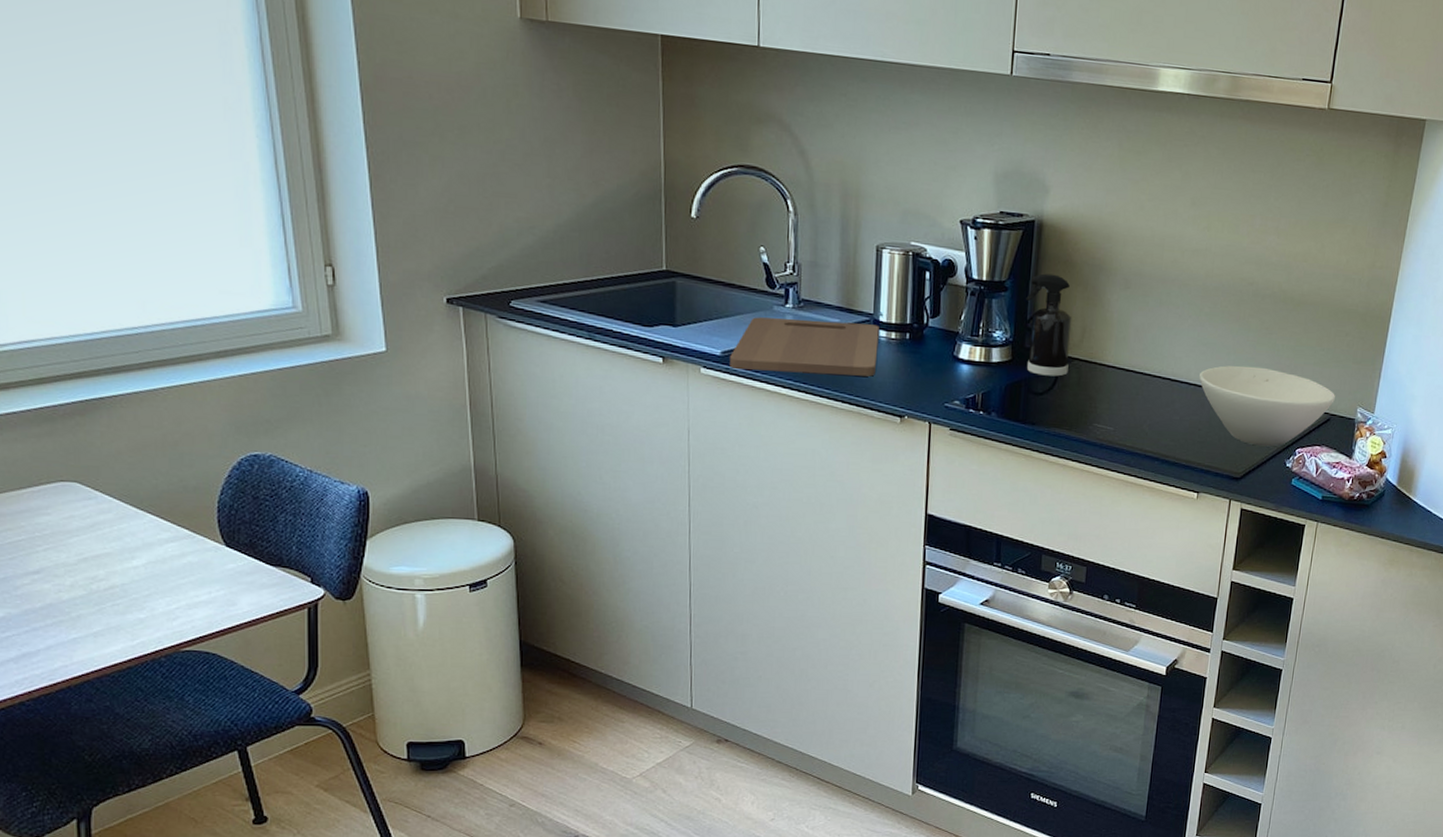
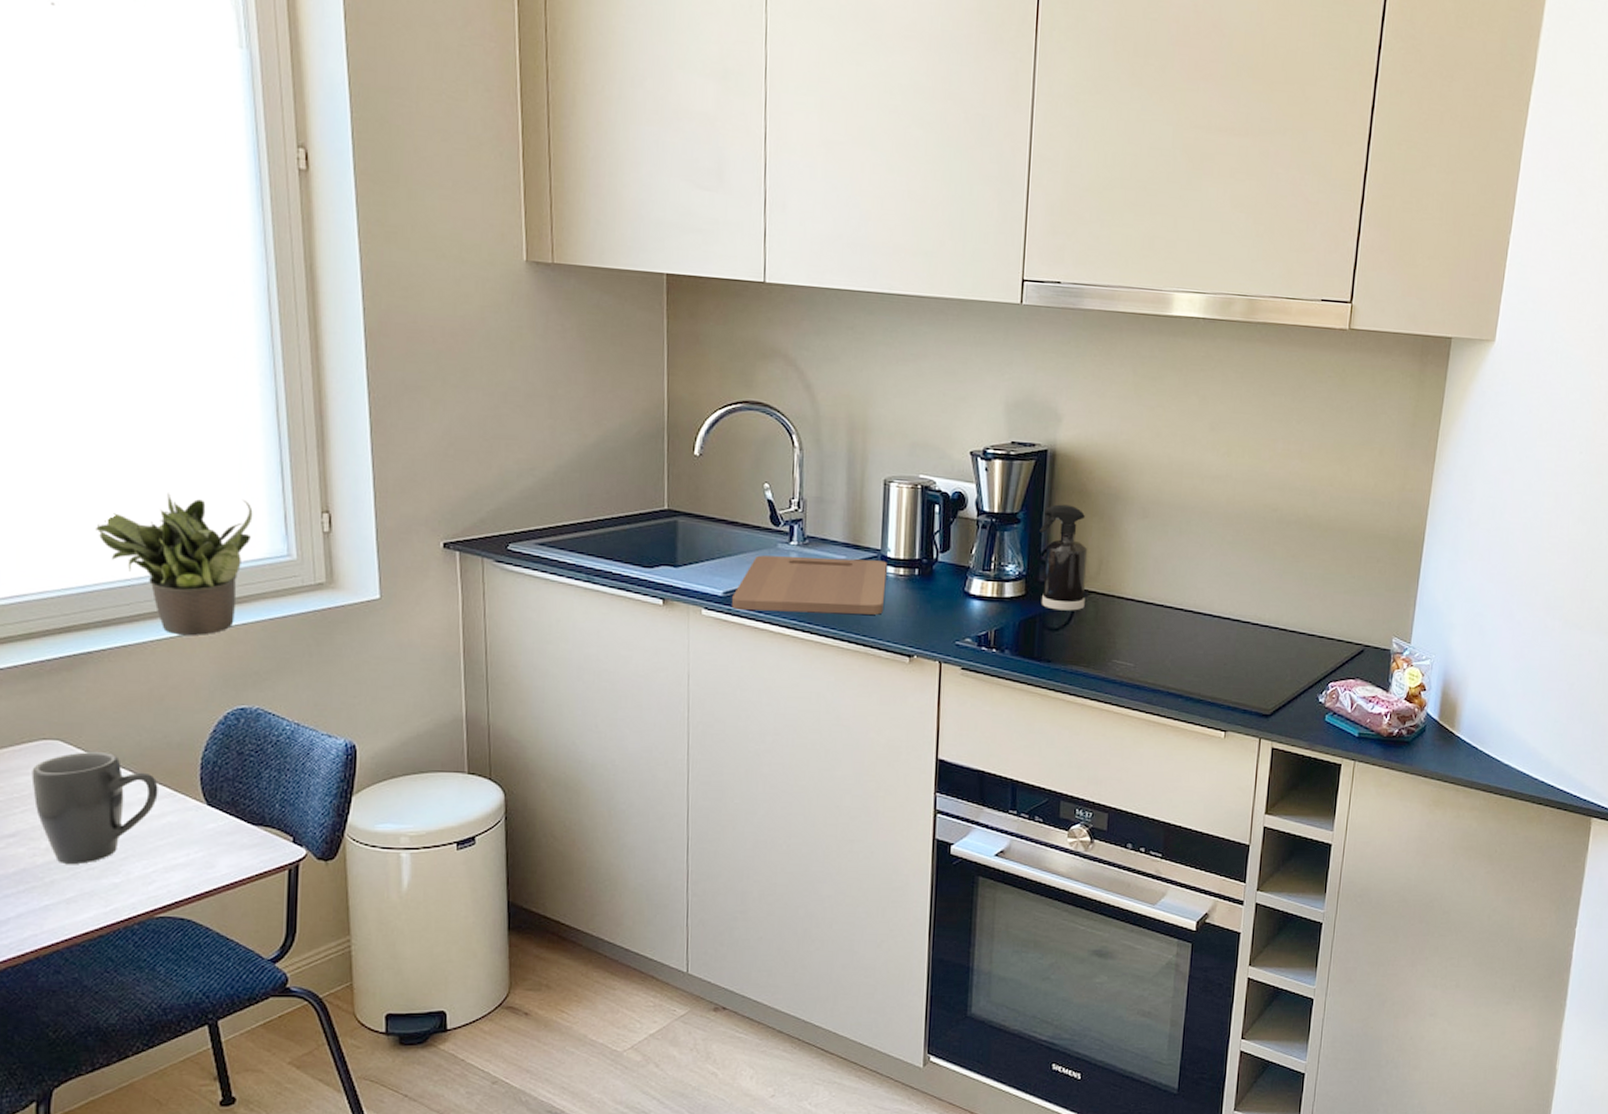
mug: none [51,494,177,600] -> present [31,752,158,864]
potted plant: none [100,243,257,384] -> present [96,493,253,635]
bowl: present [1199,365,1335,447] -> none [1223,595,1368,681]

